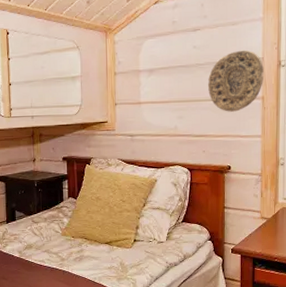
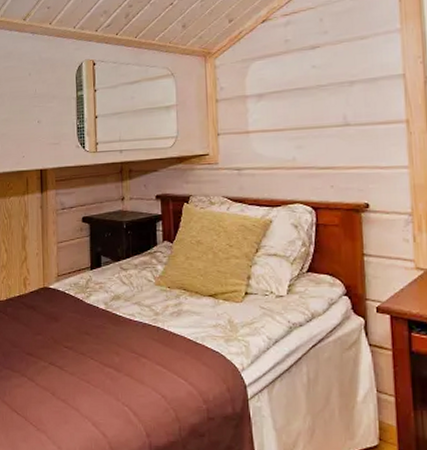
decorative plate: present [208,50,264,112] -> none [333,66,407,139]

